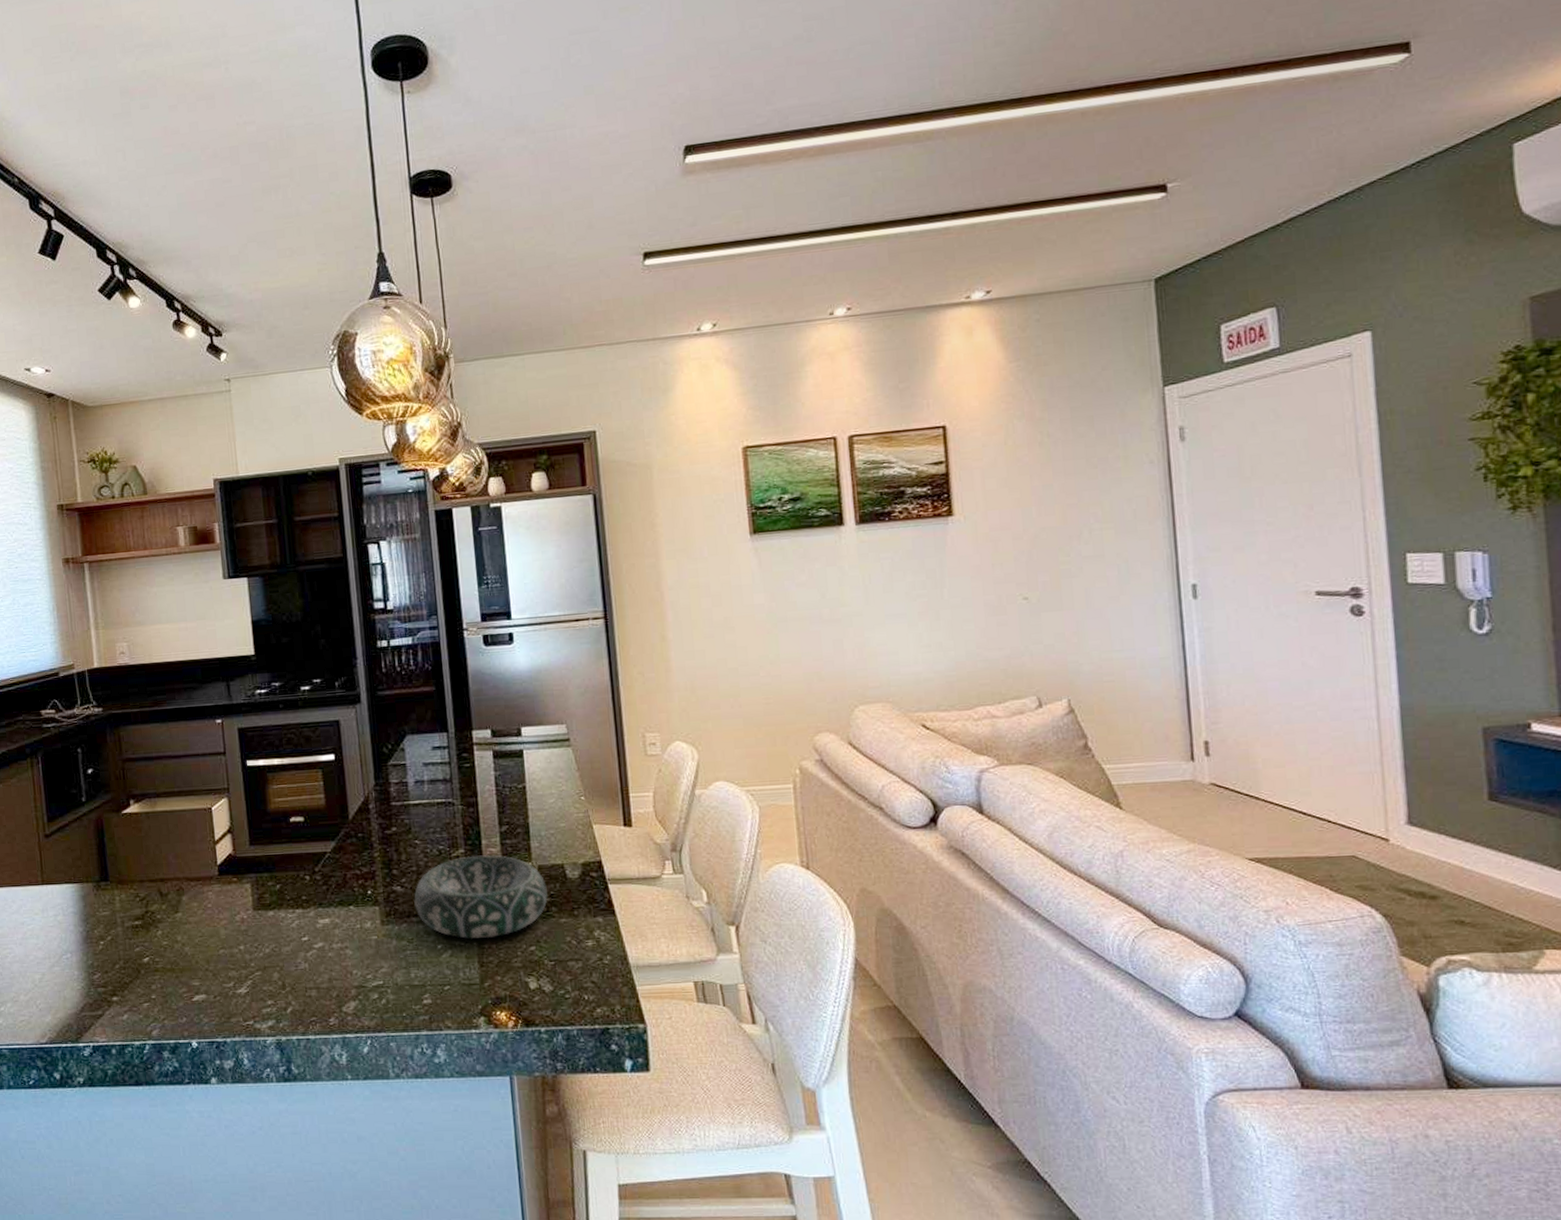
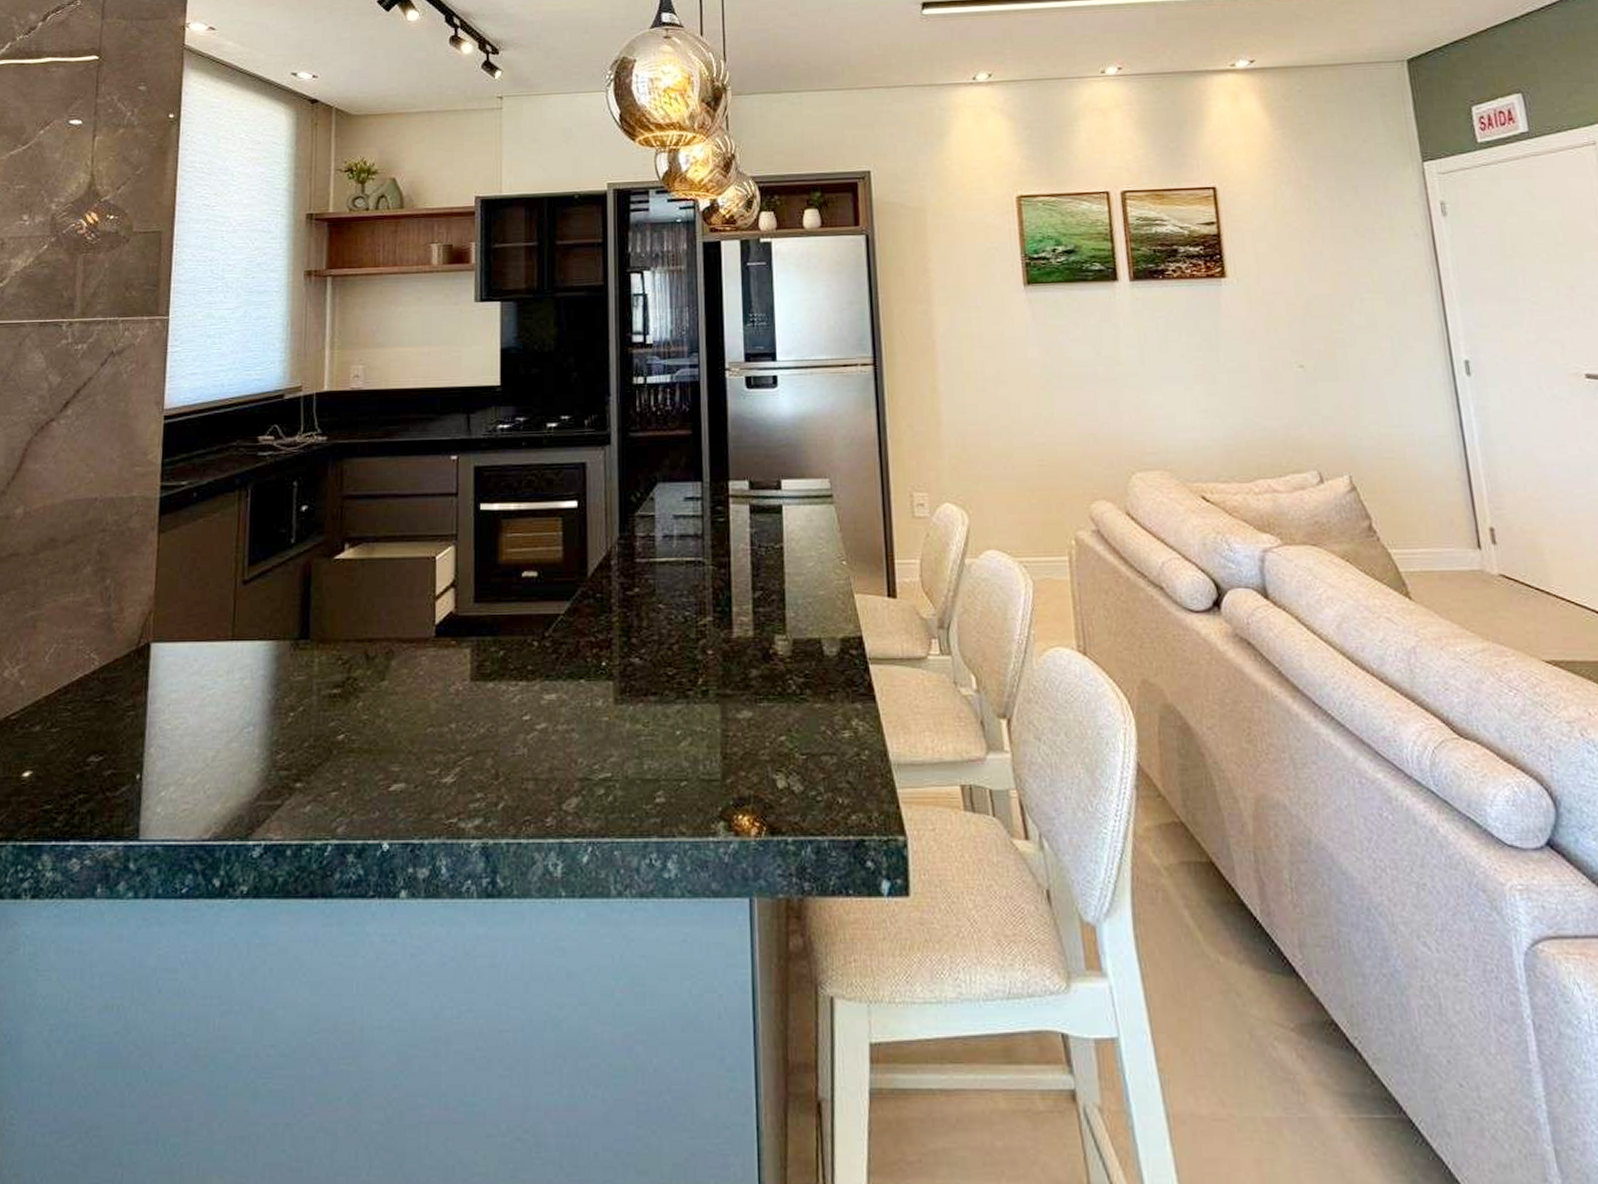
decorative bowl: present [414,854,548,940] -> none [653,624,802,725]

